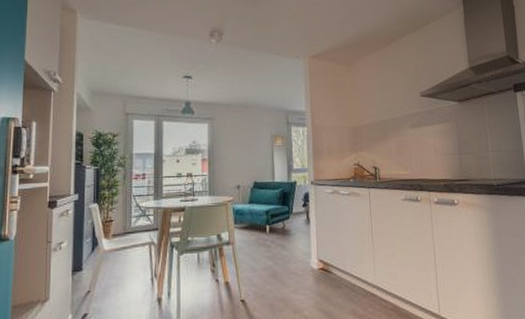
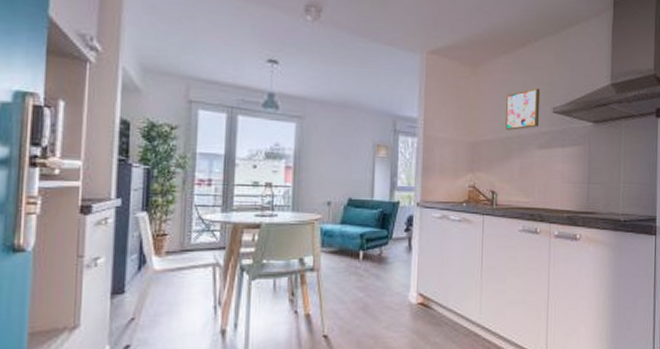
wall art: none [379,77,410,114] -> present [505,87,541,130]

